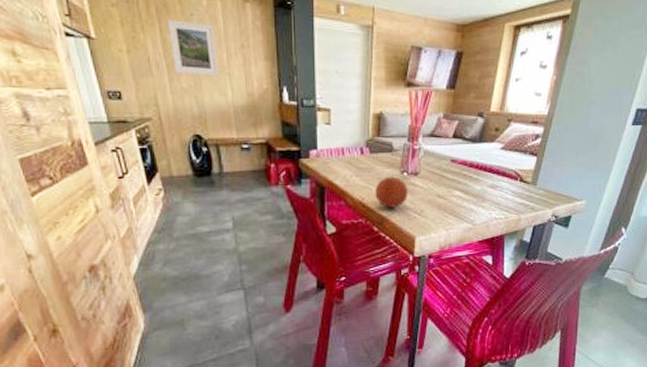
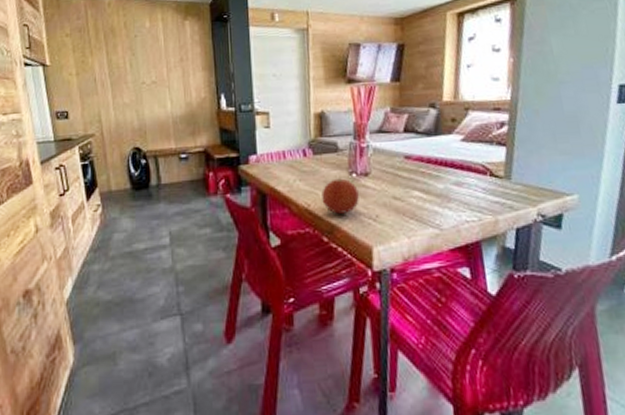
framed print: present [166,20,219,76] -> none [113,42,159,91]

